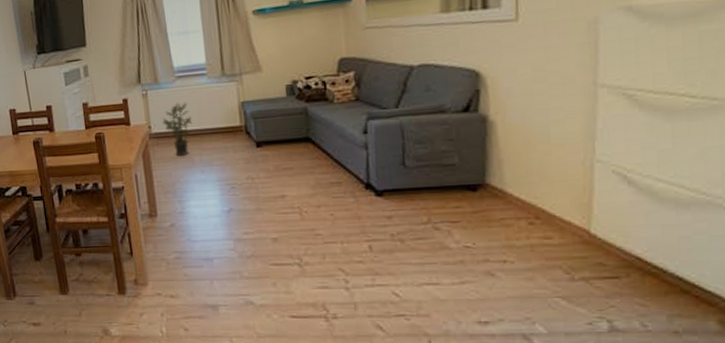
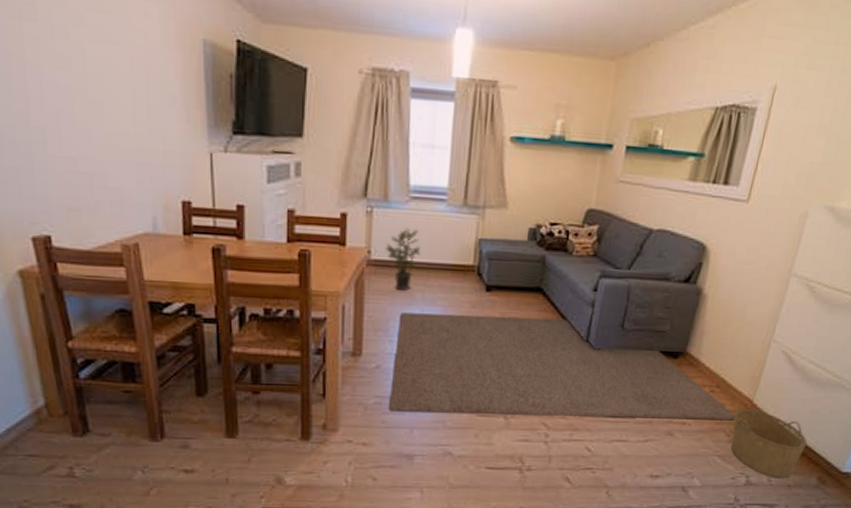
rug: none [183,163,571,266] -> present [388,312,736,421]
basket: none [569,241,687,323] -> present [731,409,808,478]

